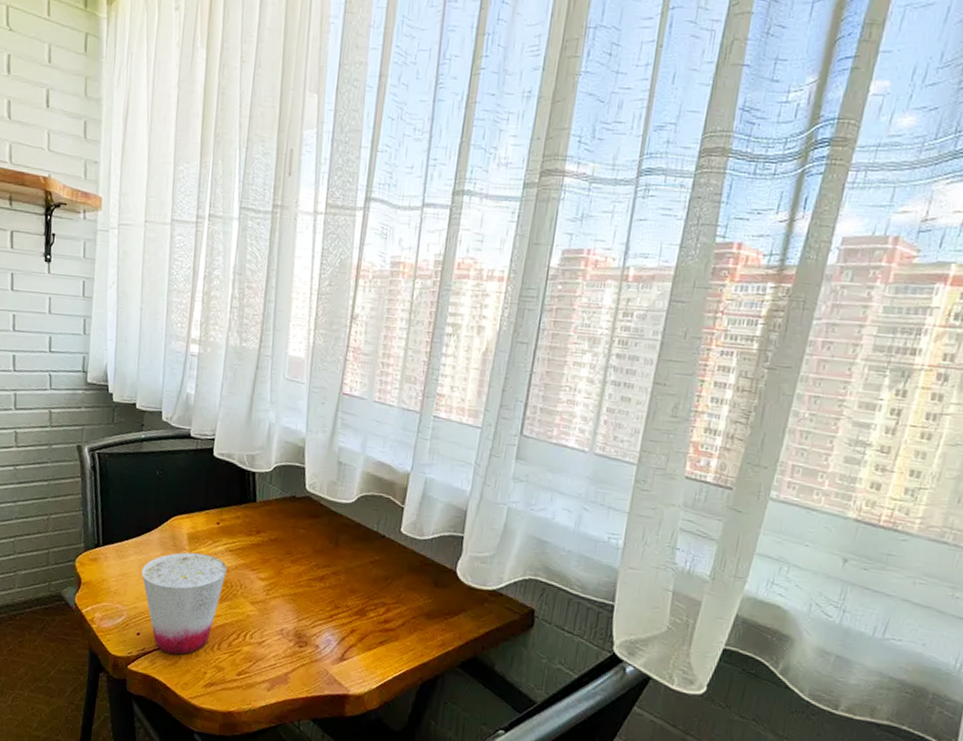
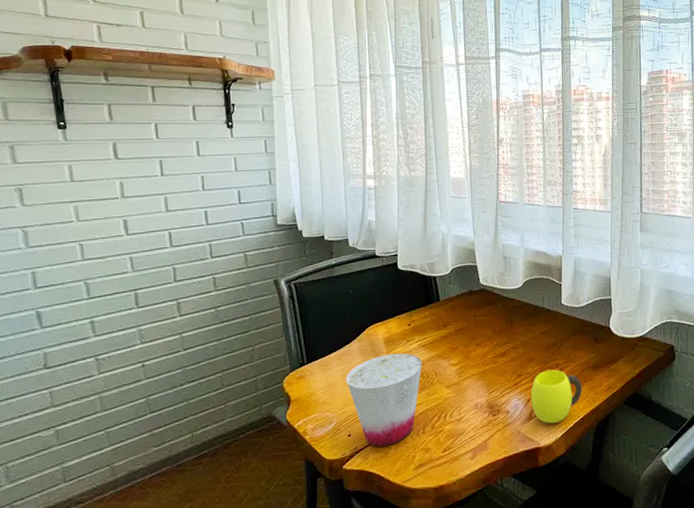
cup: none [346,607,411,672] -> present [531,369,583,424]

